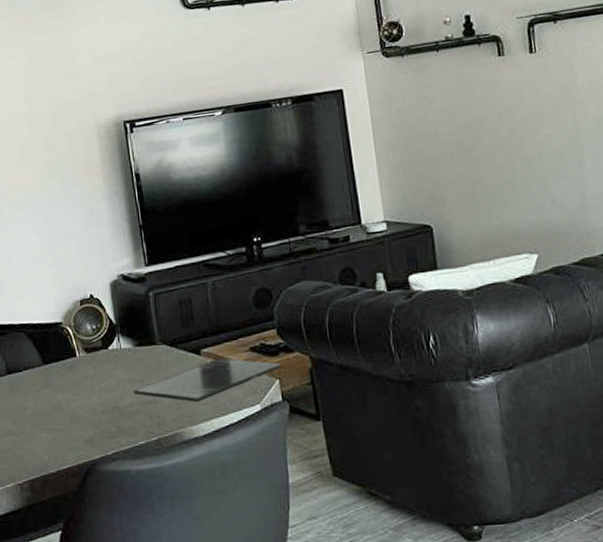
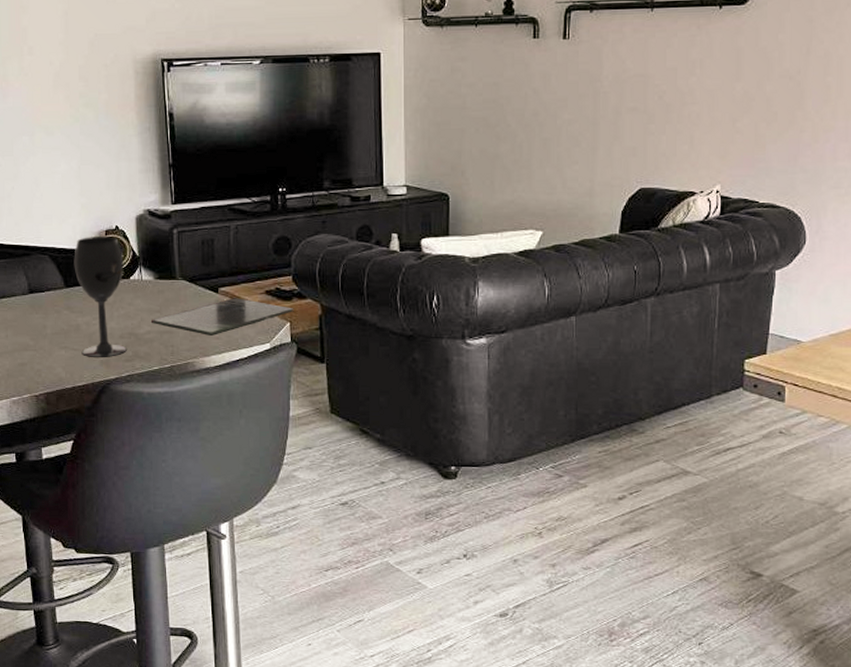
wine glass: none [50,306,111,438] -> present [74,237,127,358]

